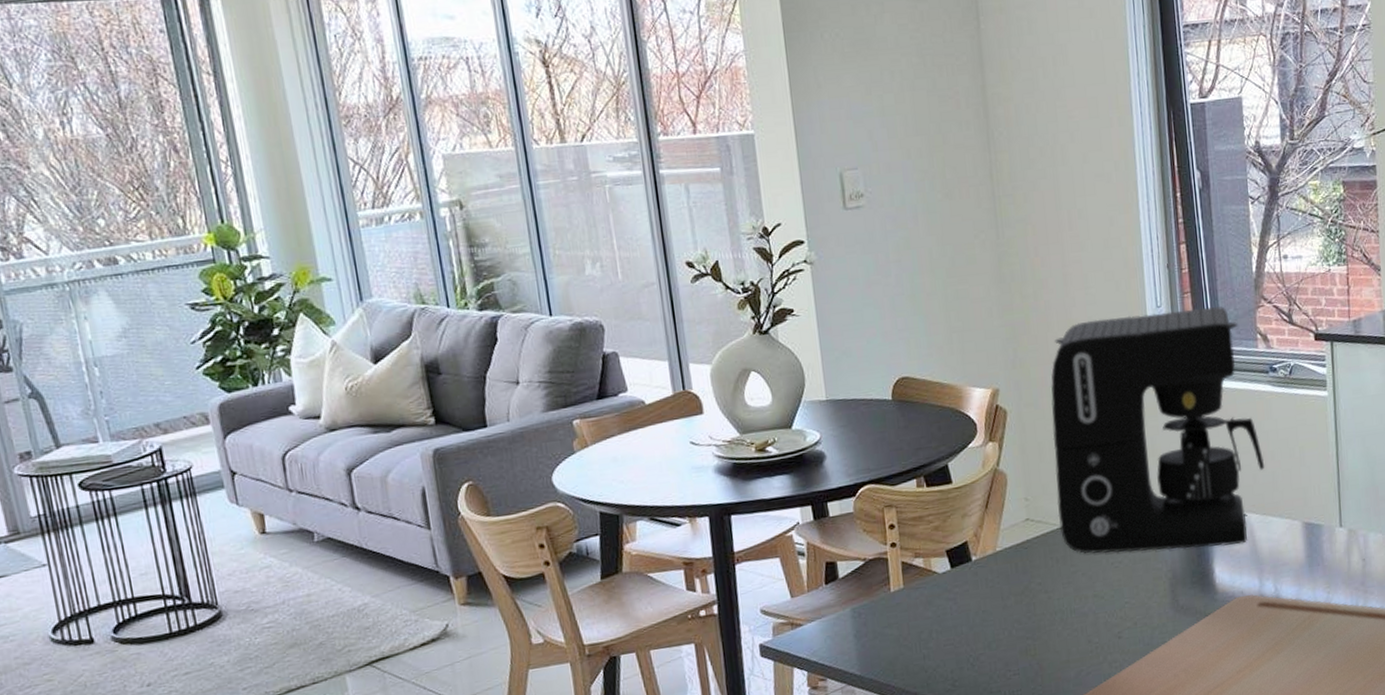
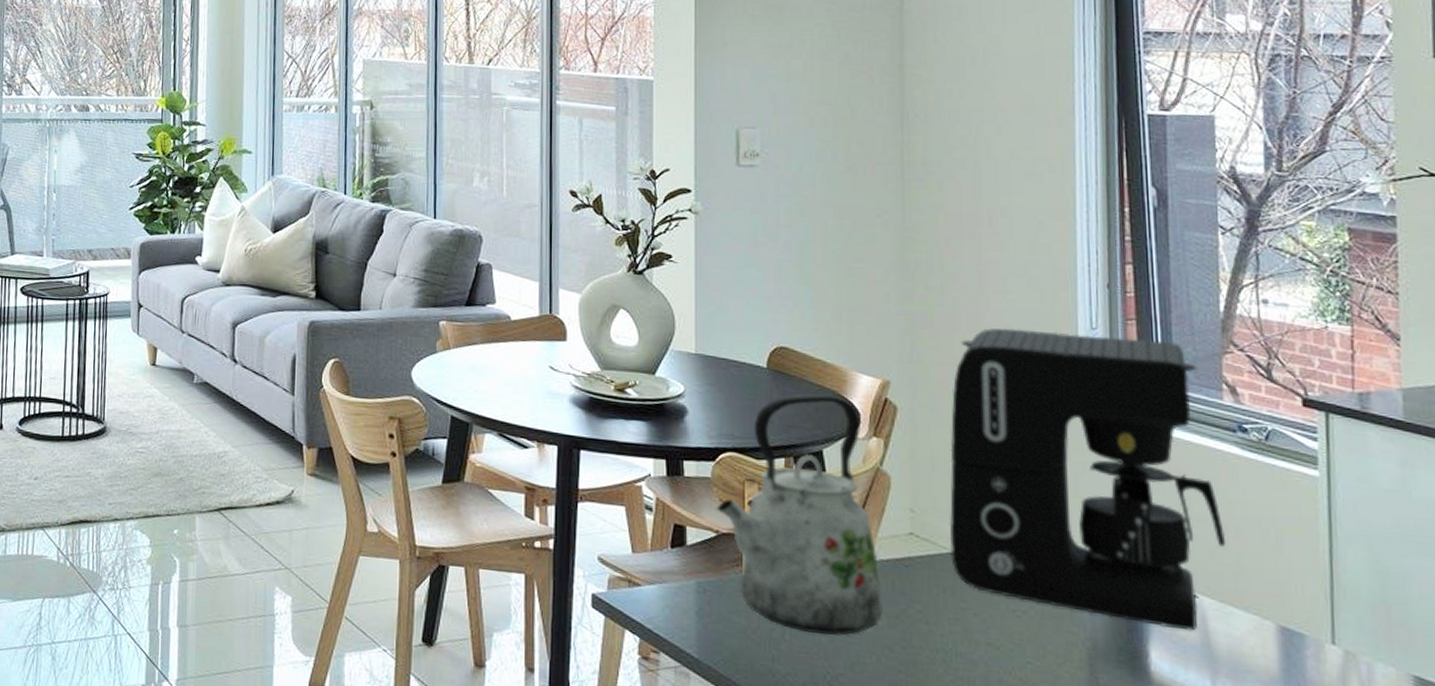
kettle: none [861,412,1010,628] -> present [716,394,883,636]

